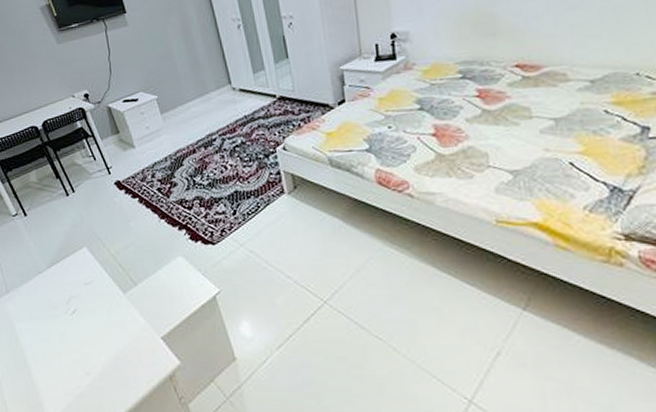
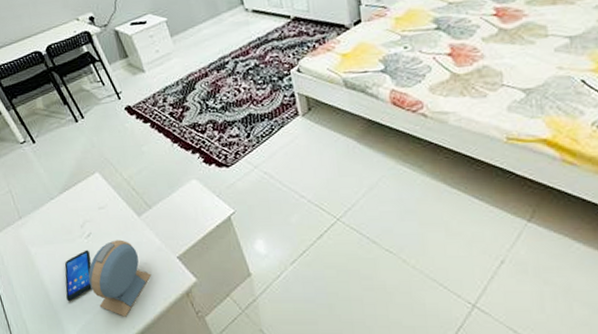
smartphone: none [48,327,75,381] -> present [64,250,92,301]
alarm clock: none [71,317,135,401] -> present [88,239,152,317]

